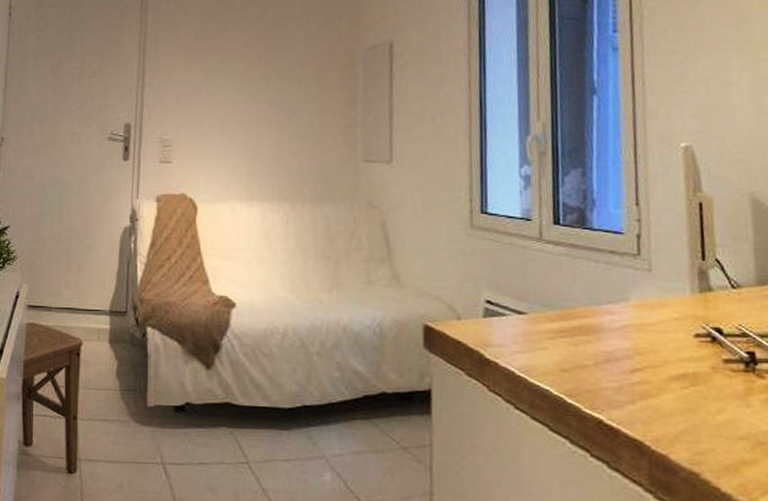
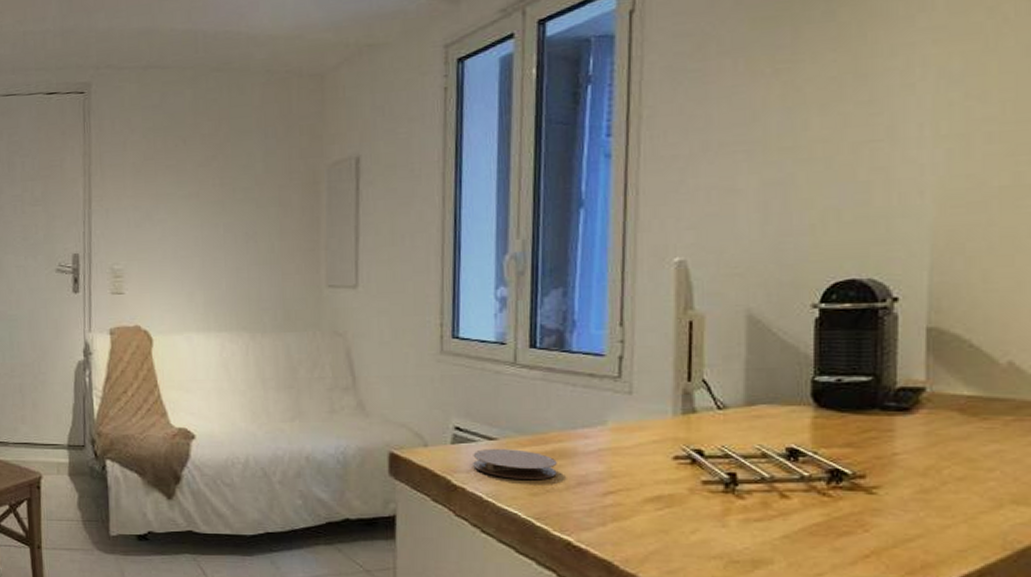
coaster: none [504,323,586,355] -> present [473,449,557,479]

